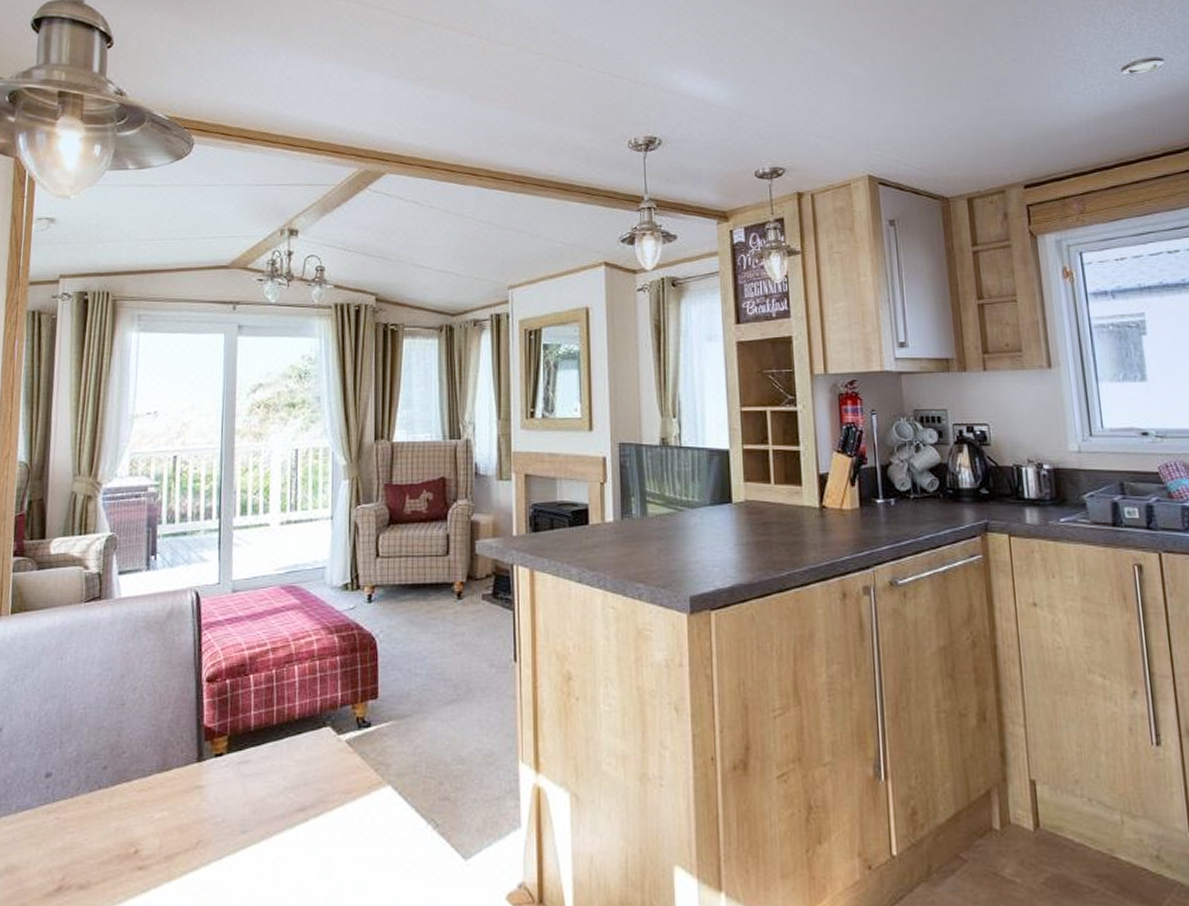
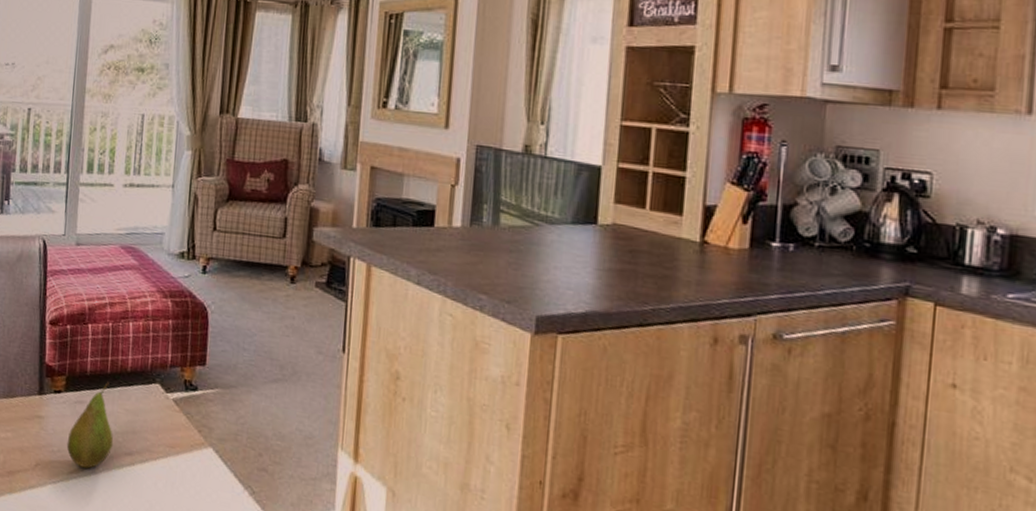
fruit: none [231,733,284,835] -> present [66,381,114,469]

